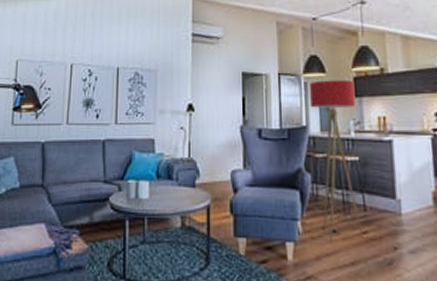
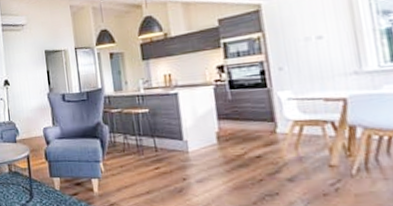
floor lamp: present [310,79,364,243] -> none [102,46,157,178]

